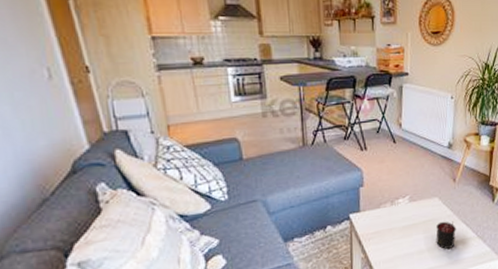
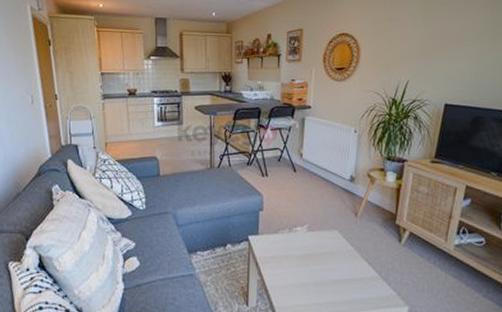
candle: present [436,221,456,249] -> none [334,256,357,285]

